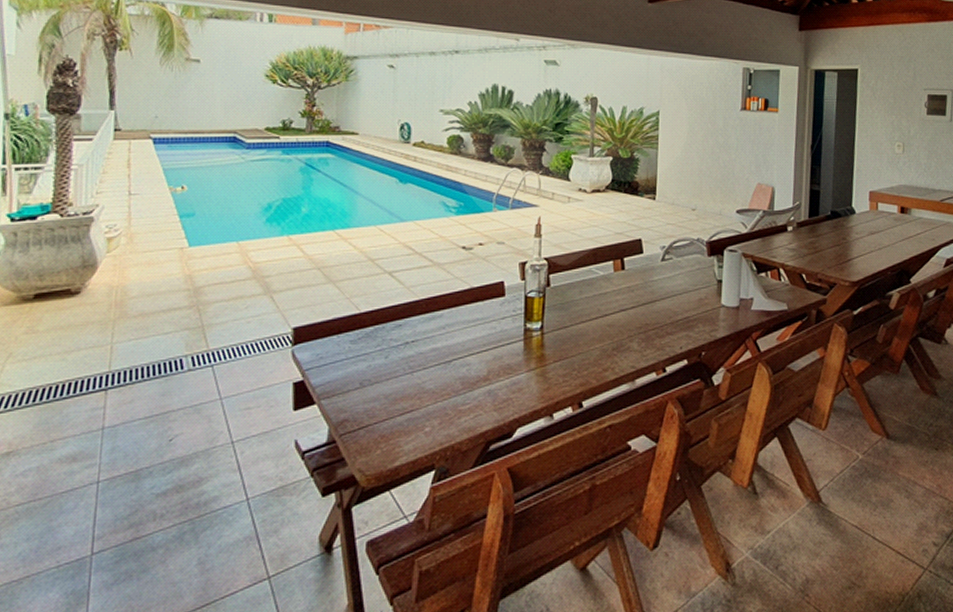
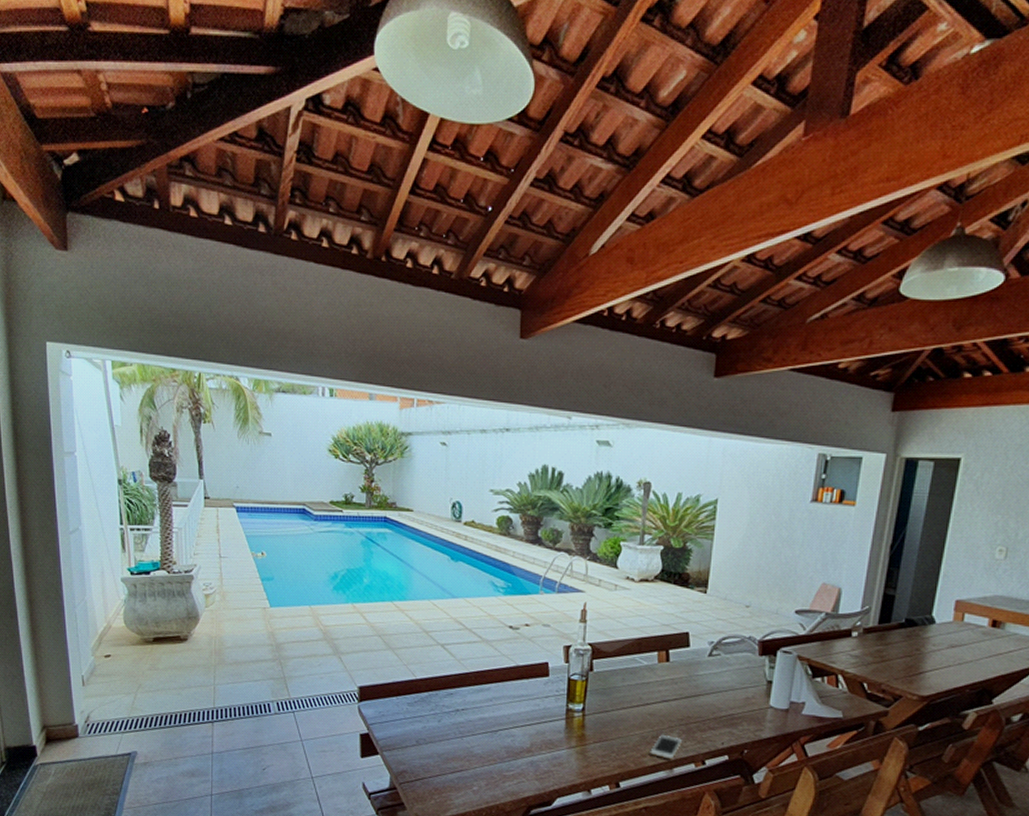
cell phone: none [611,345,642,371] -> present [650,734,682,760]

